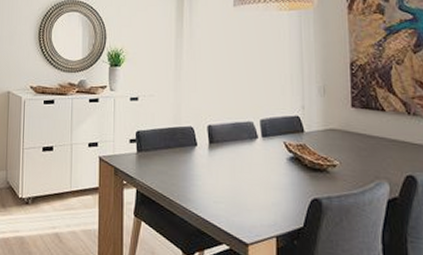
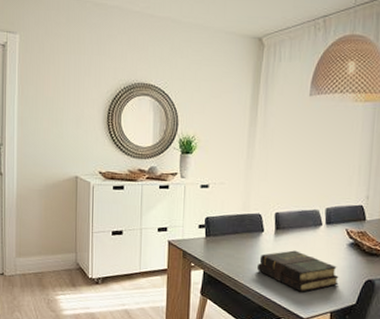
book: none [193,166,282,213] -> present [257,250,339,292]

